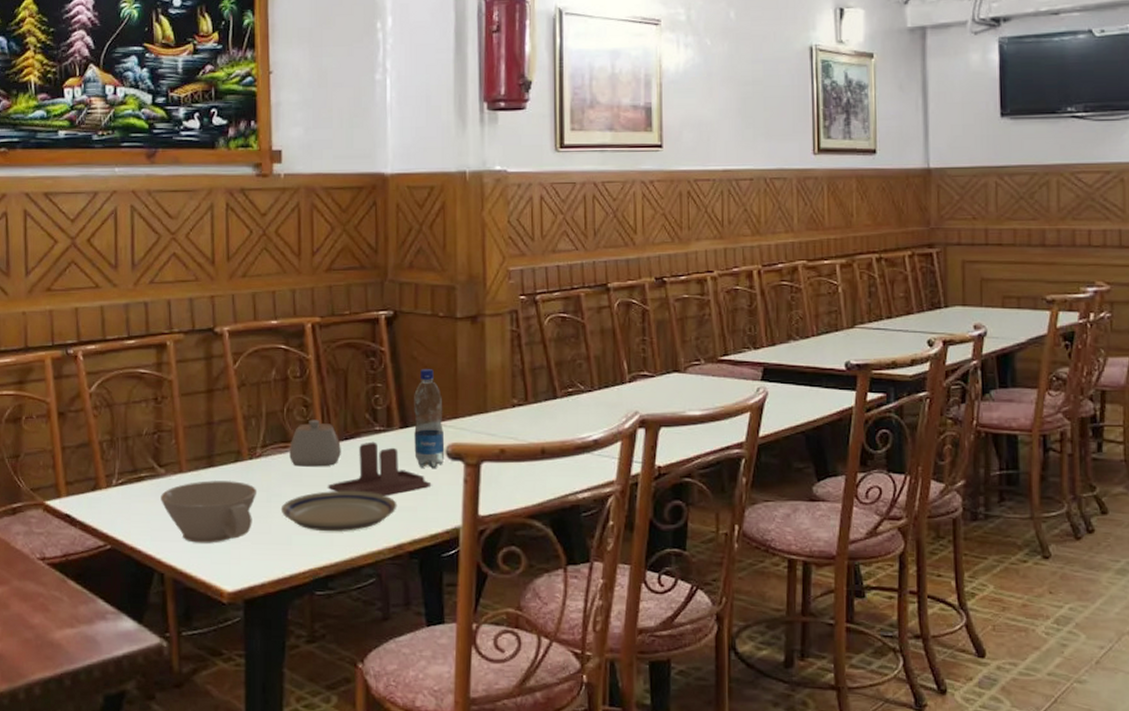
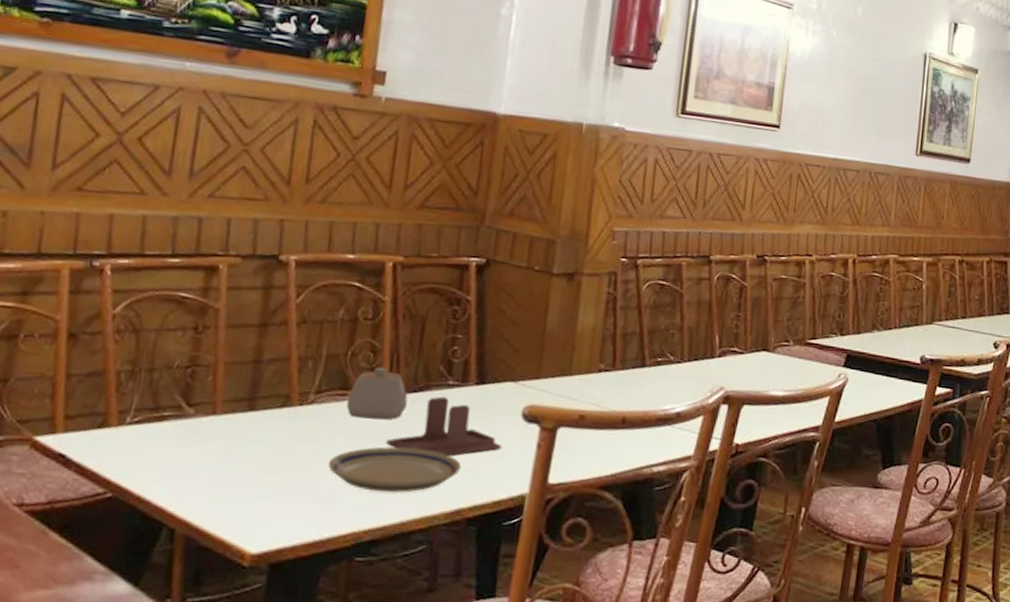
cup: present [161,481,257,543] -> none [184,426,304,497]
bottle: present [413,369,445,469] -> none [487,323,527,431]

